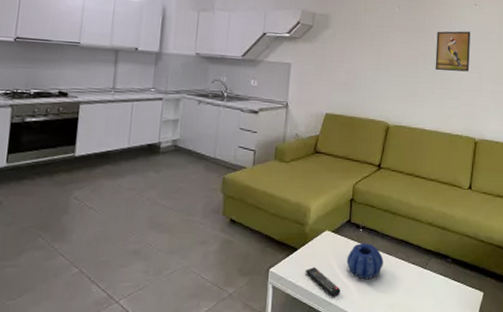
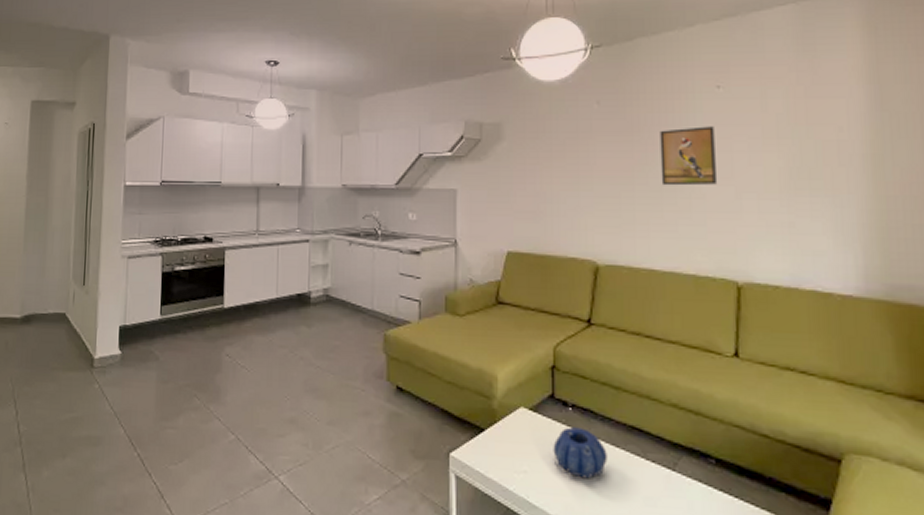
remote control: present [305,267,341,297] -> none [496,455,548,498]

